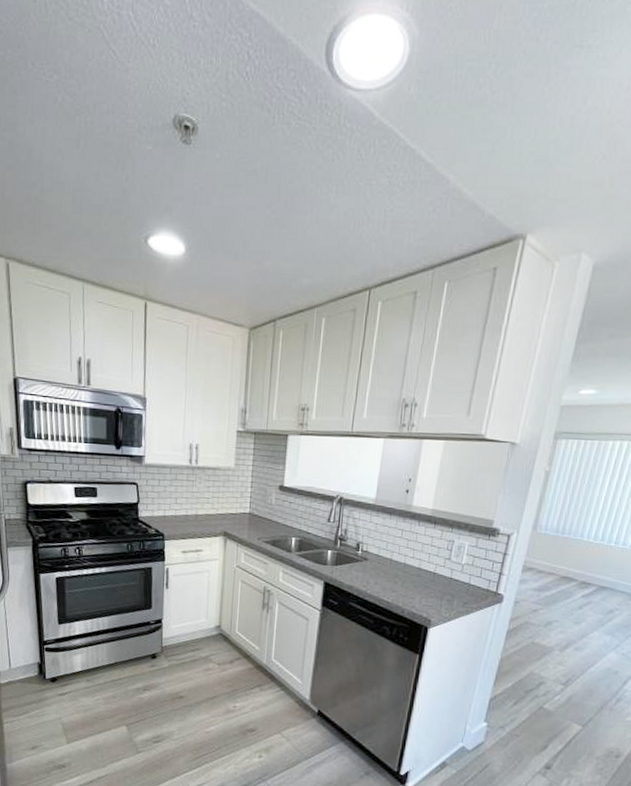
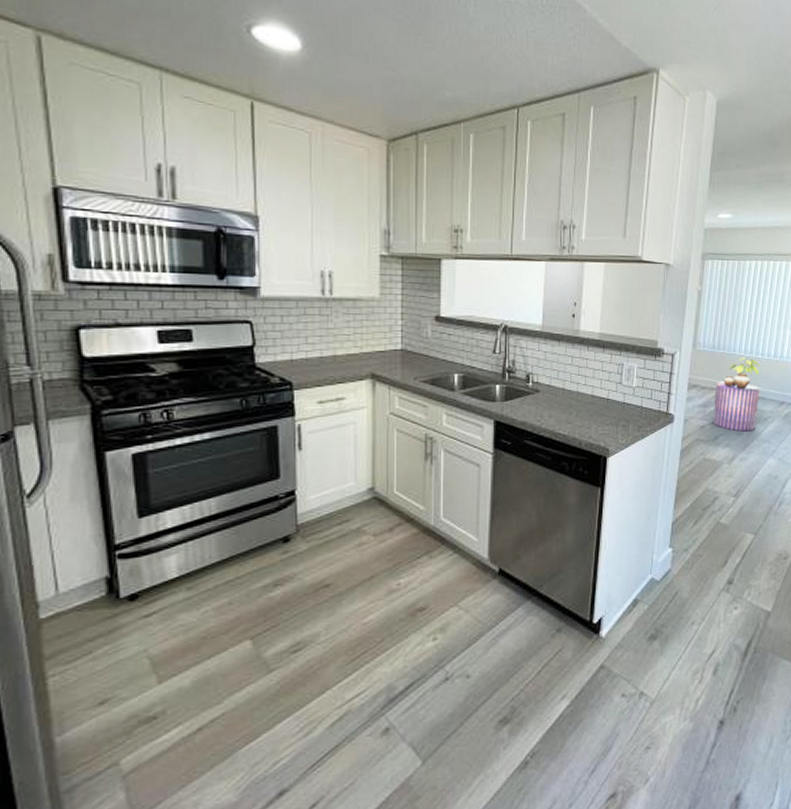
stool: none [546,567,609,622] -> present [712,381,760,432]
potted plant: none [565,544,612,578] -> present [724,357,760,390]

